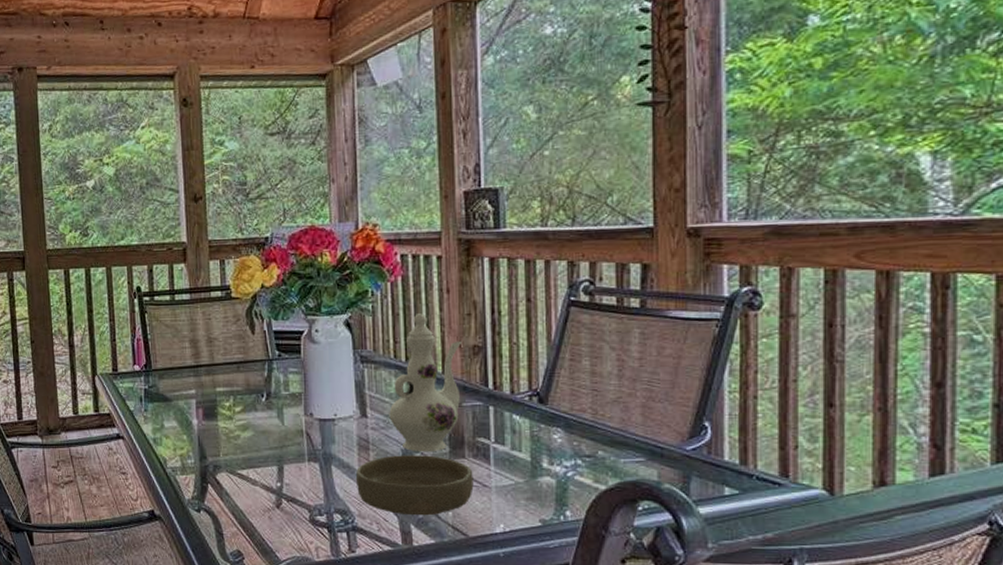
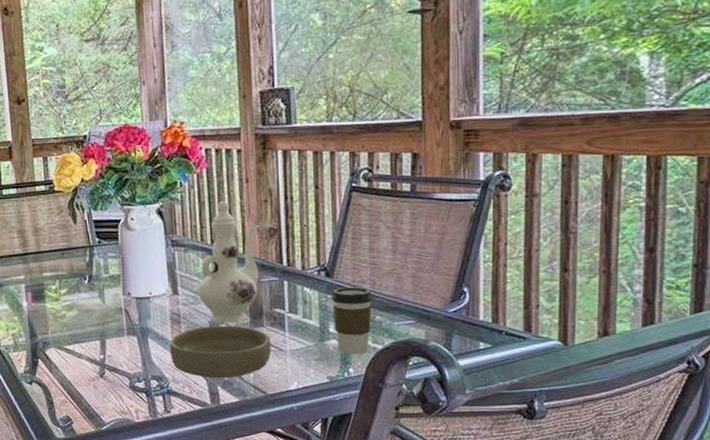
coffee cup: none [545,415,595,495] -> present [331,286,373,355]

